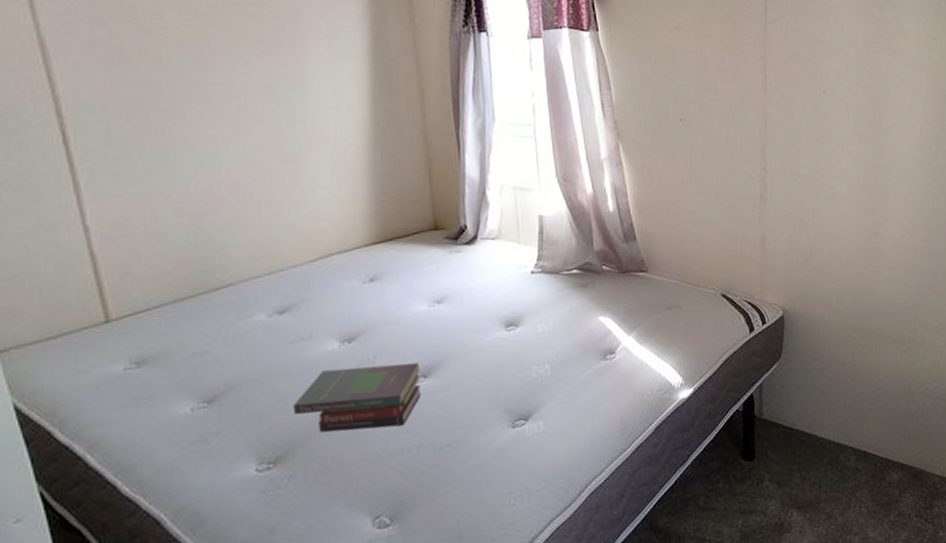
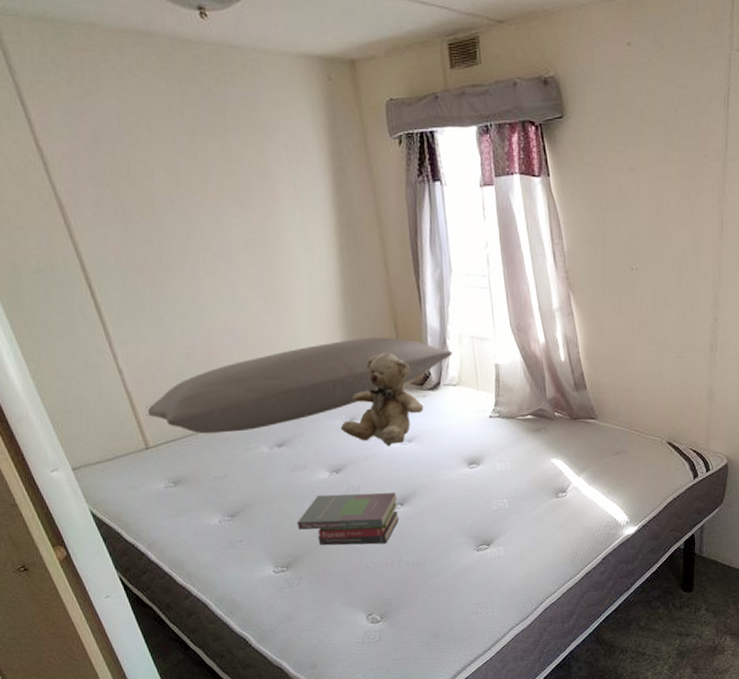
pillow: none [113,188,493,302] -> present [146,337,453,434]
teddy bear: none [357,204,458,309] -> present [340,352,424,446]

